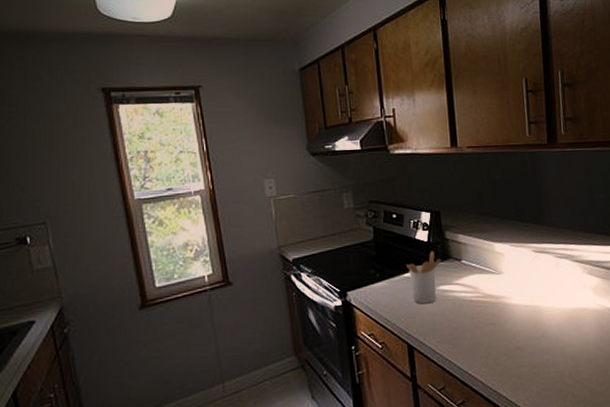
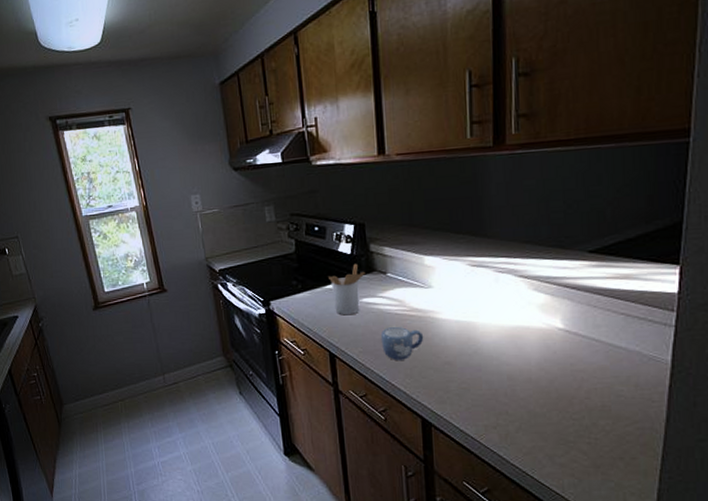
mug: none [457,314,497,349] -> present [380,327,424,360]

